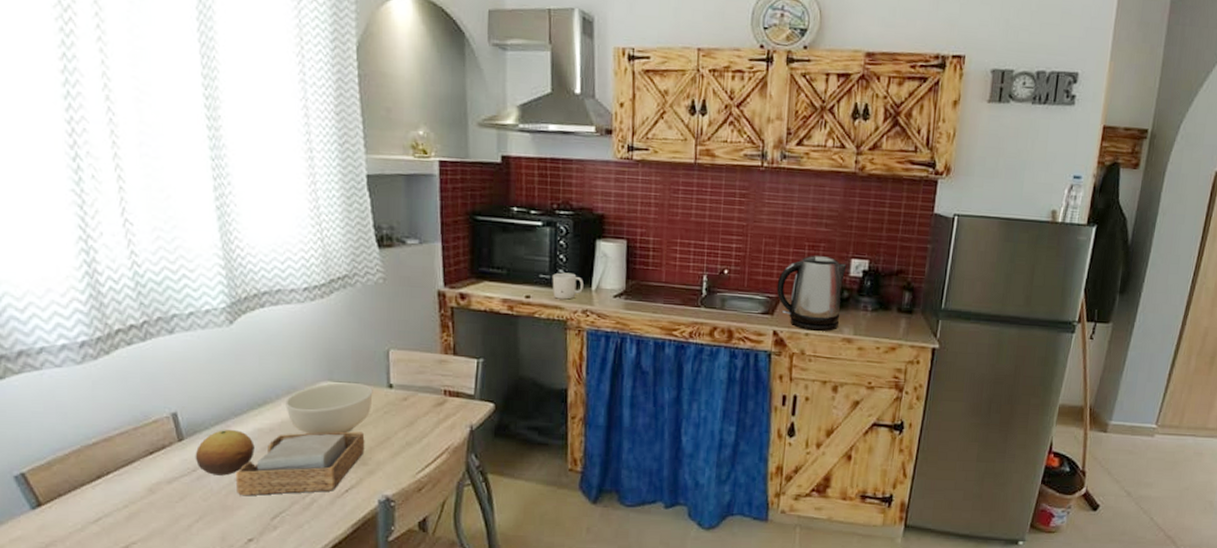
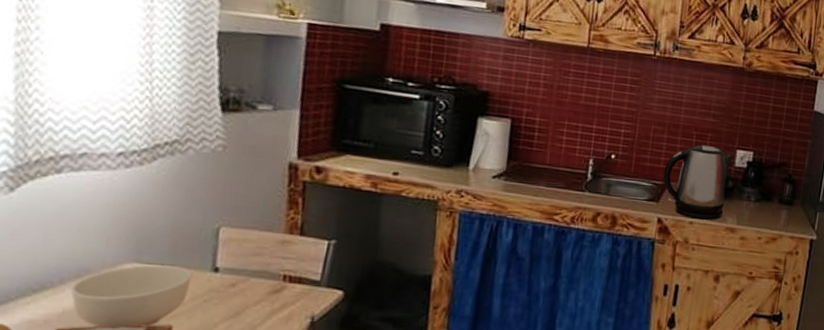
mug: present [552,272,583,300] -> none [424,149,461,179]

